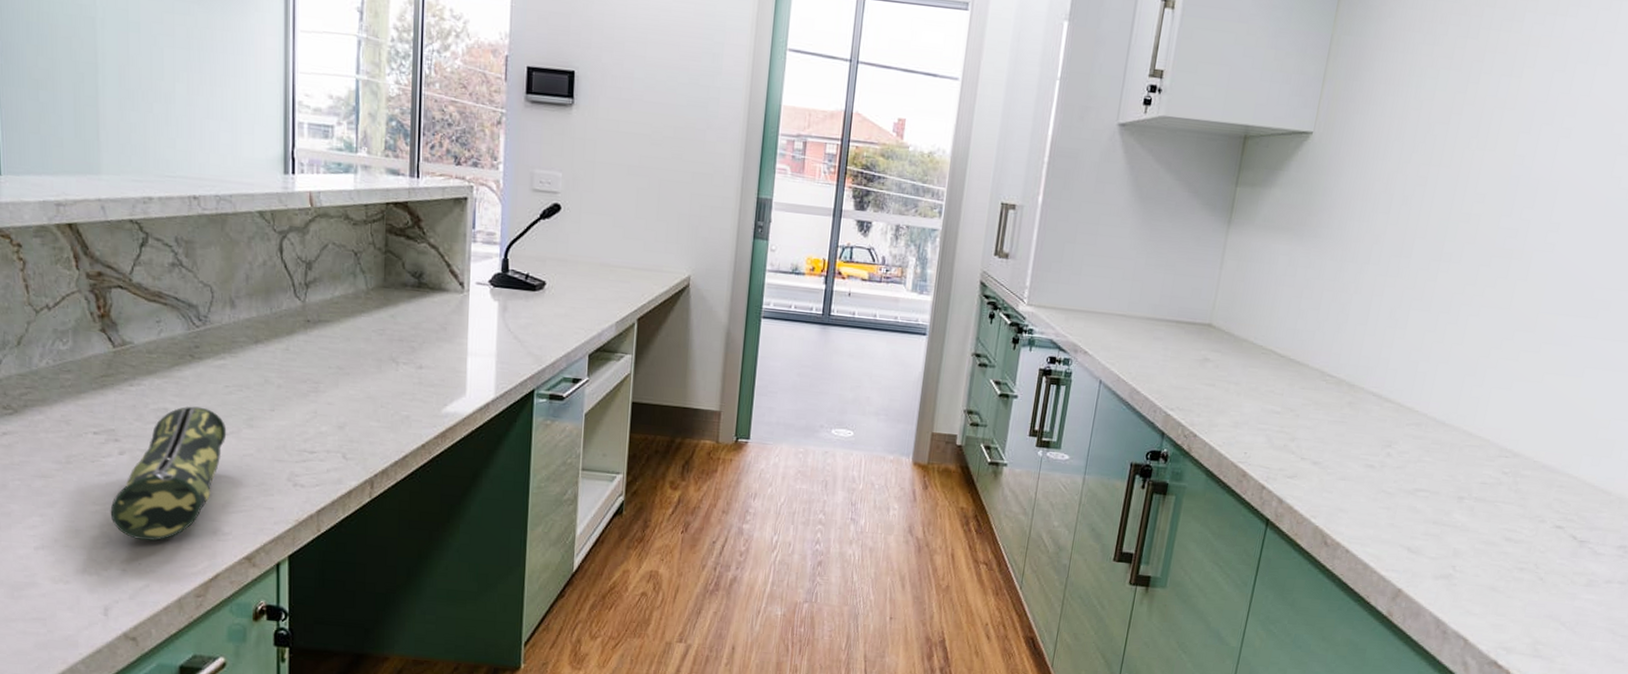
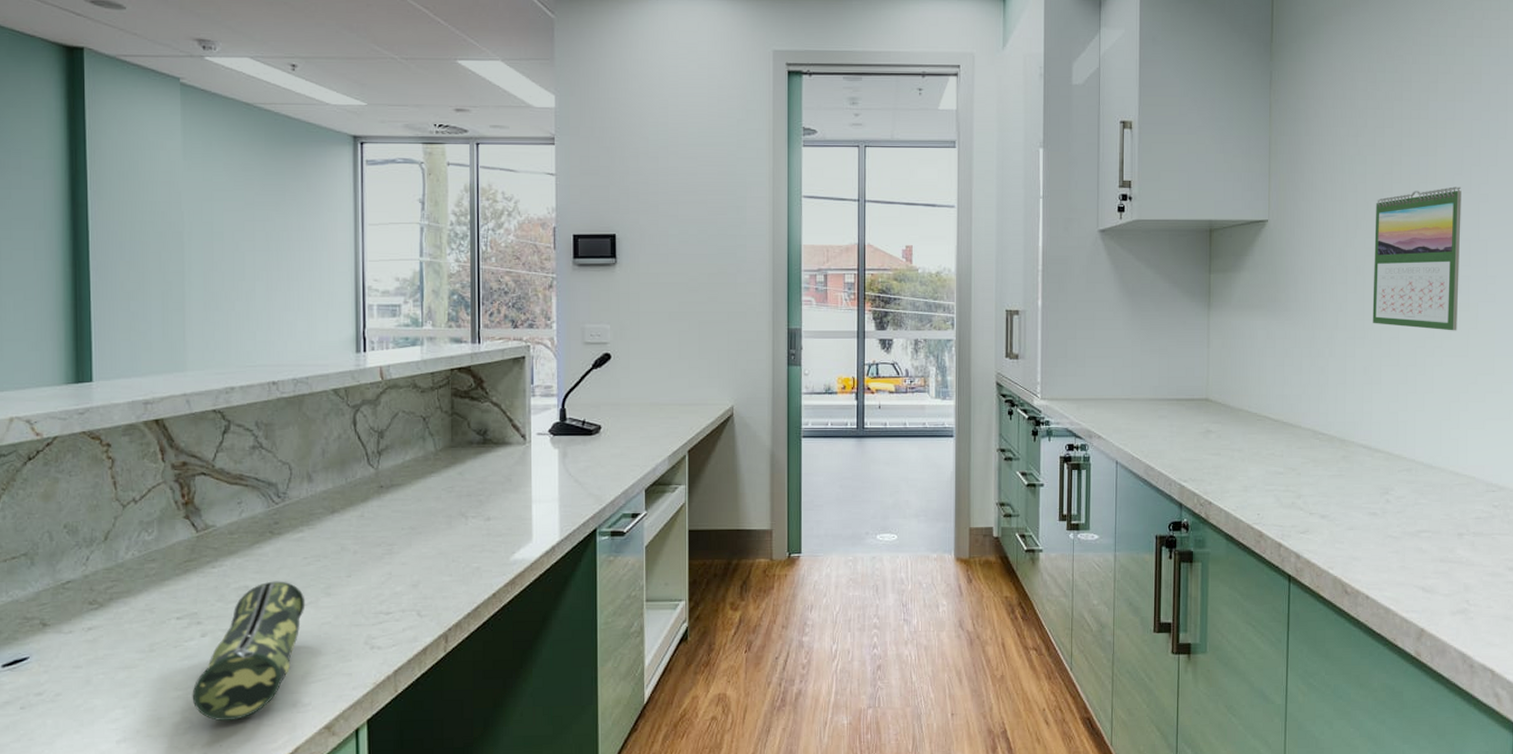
calendar: none [1409,116,1543,280] -> present [1372,187,1462,331]

